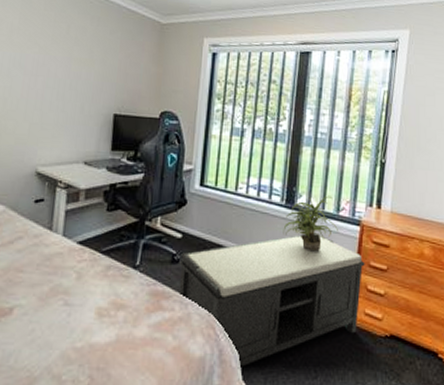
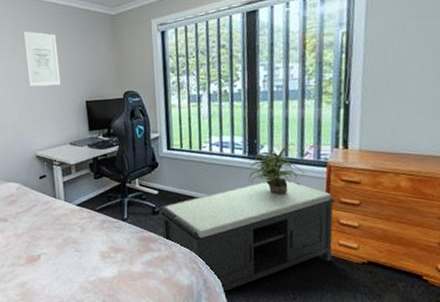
wall art: none [45,17,92,90] -> present [23,30,61,87]

